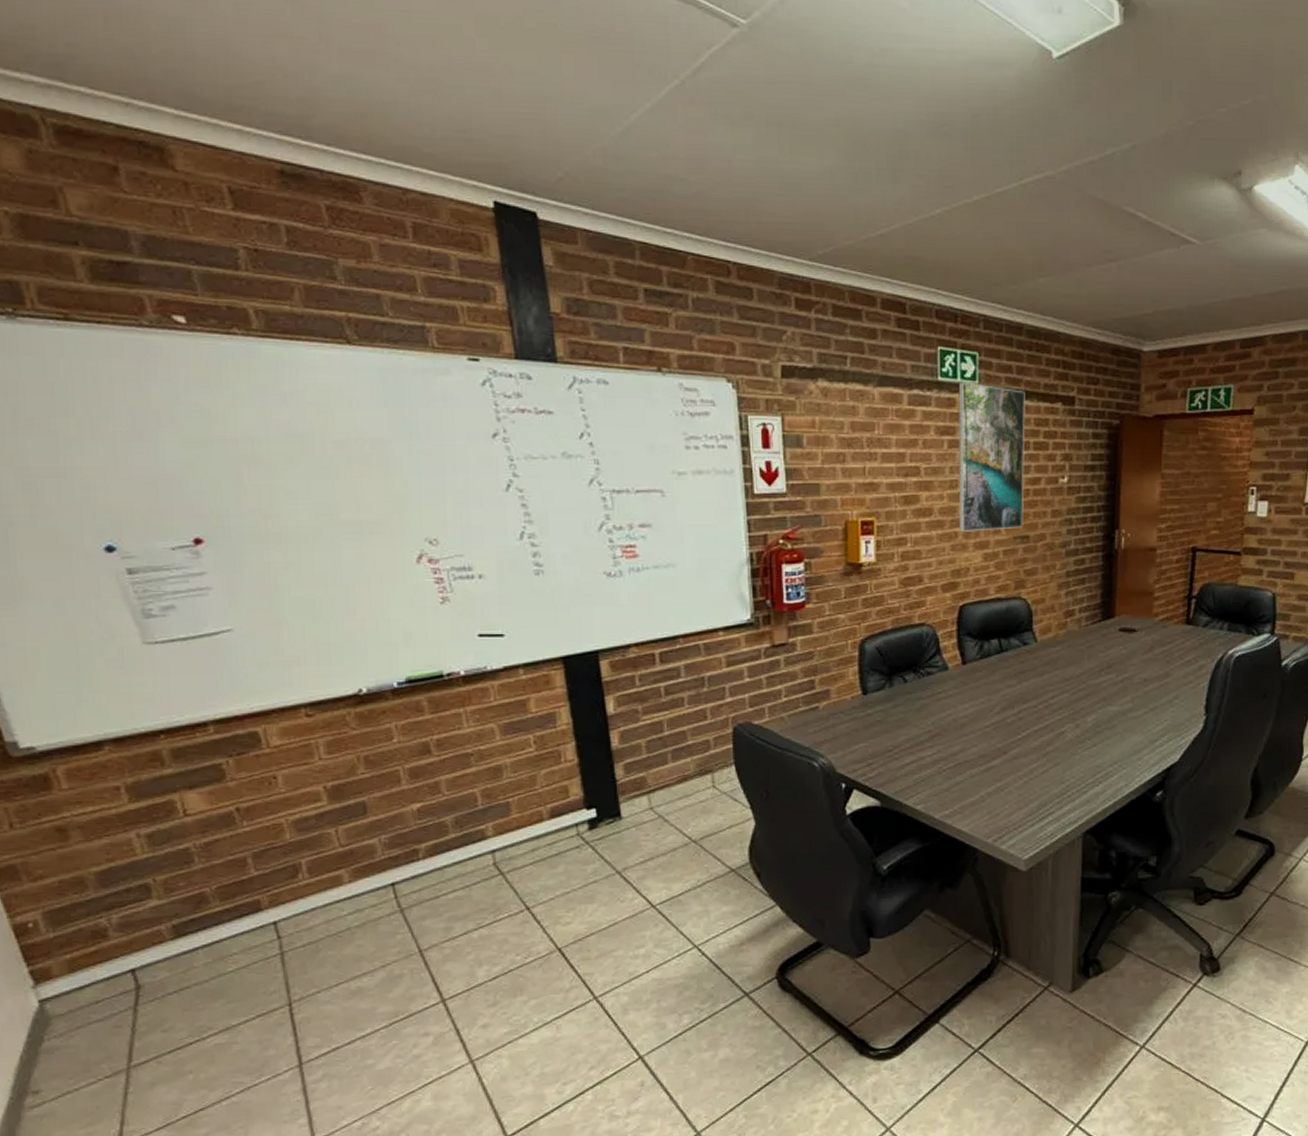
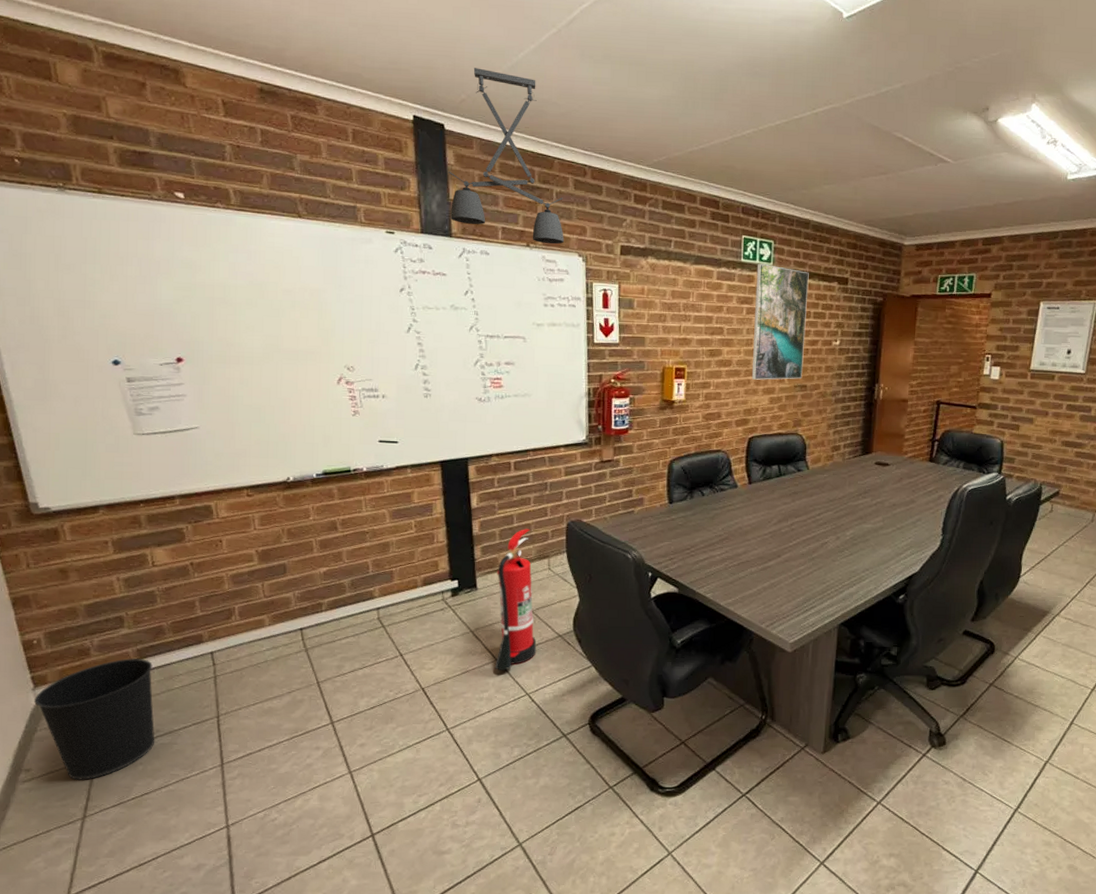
wastebasket: none [36,937,208,1100] -> present [34,658,155,780]
ceiling light fixture: none [547,135,706,367] -> present [449,68,564,245]
fire extinguisher: none [646,737,704,919] -> present [494,529,537,671]

